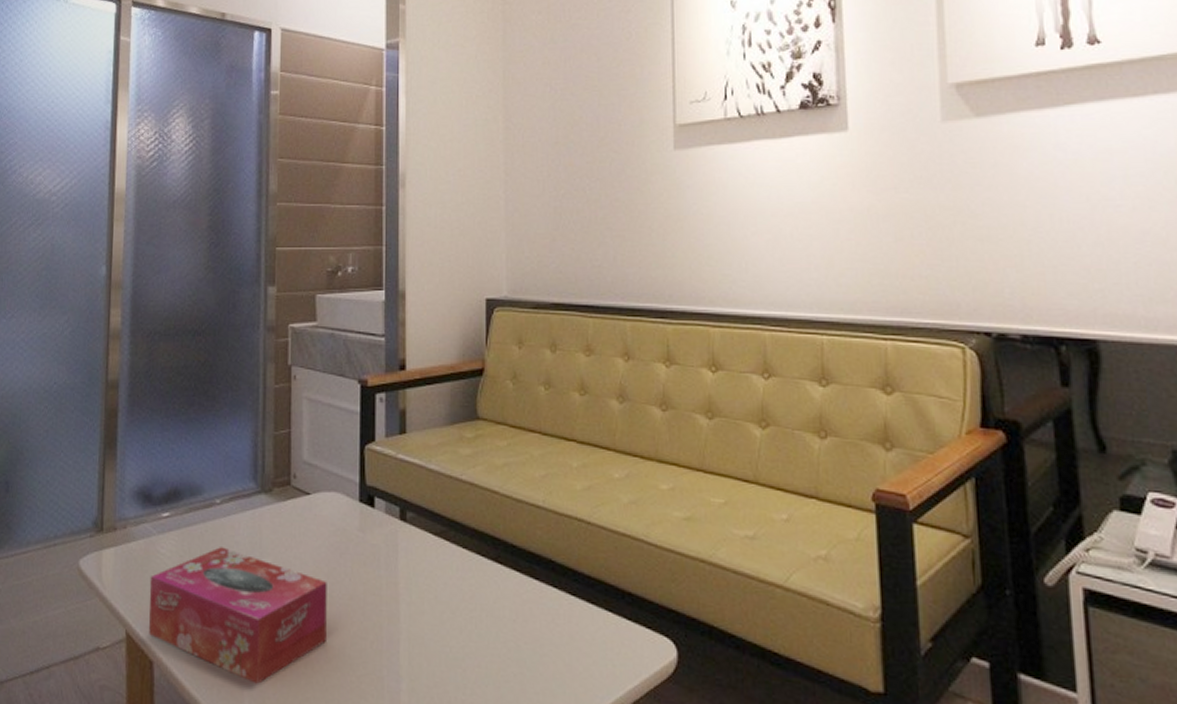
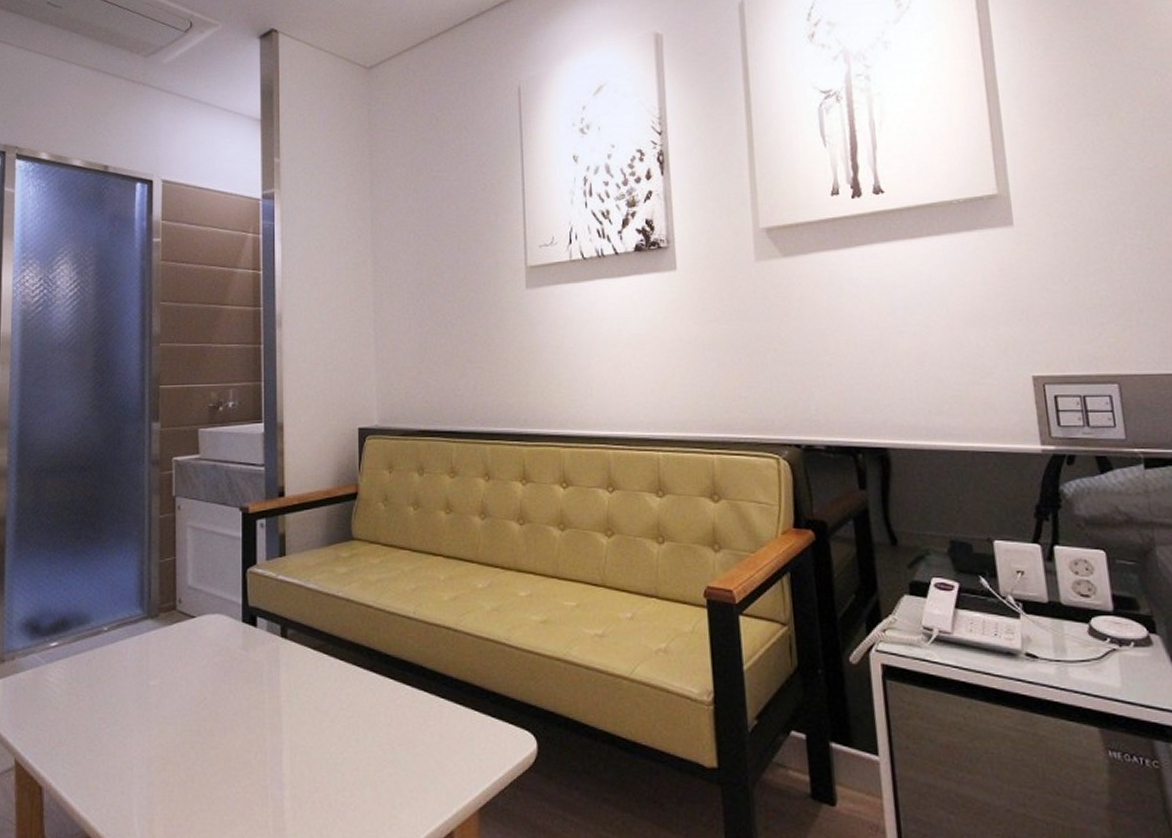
tissue box: present [148,547,327,684] -> none [37,672,212,801]

